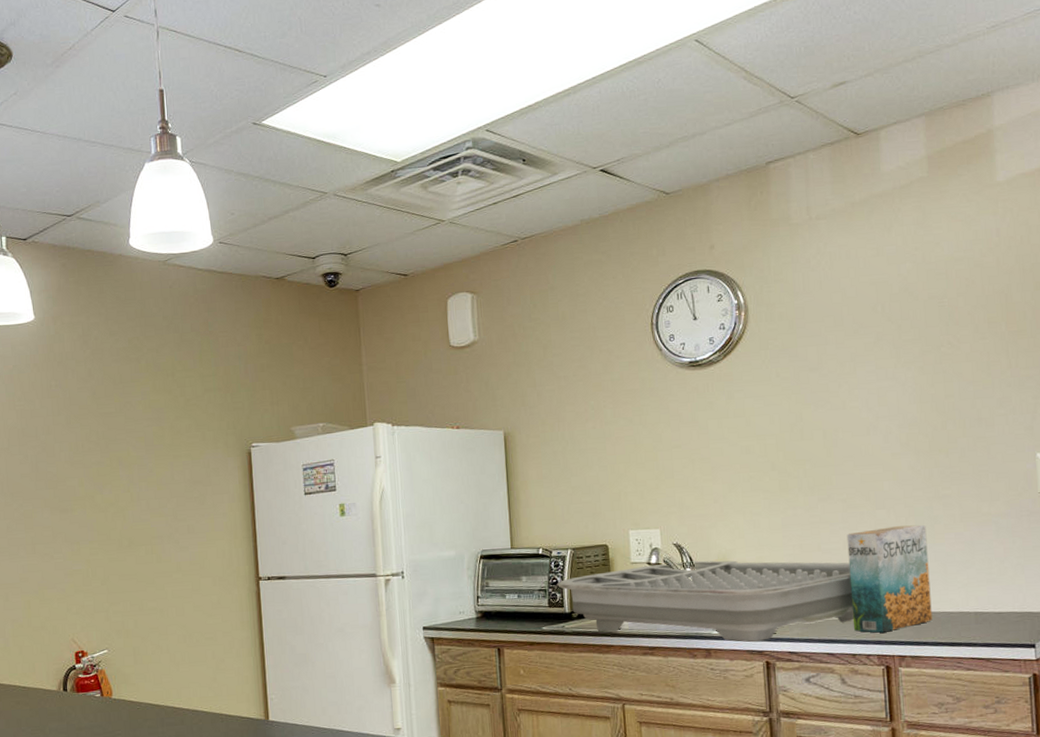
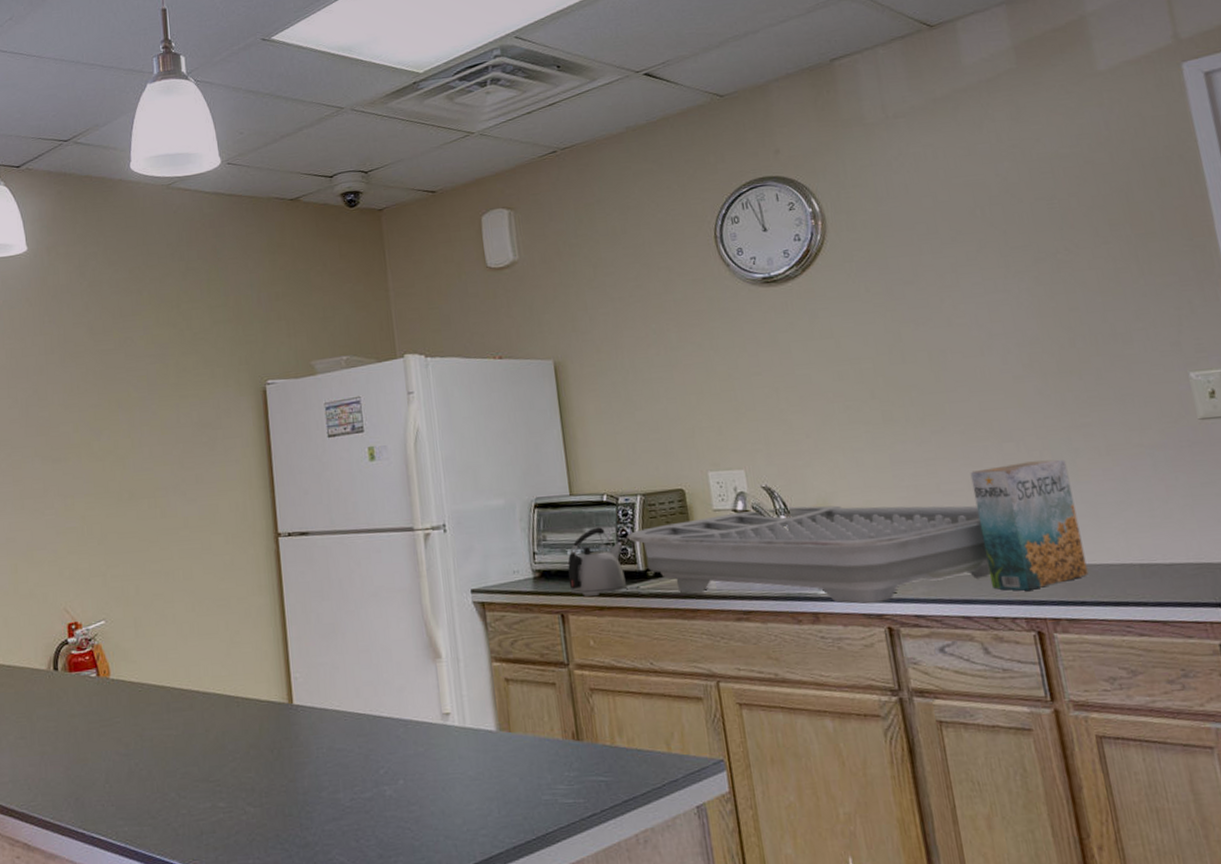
kettle: none [505,576,555,634] -> present [567,527,628,597]

